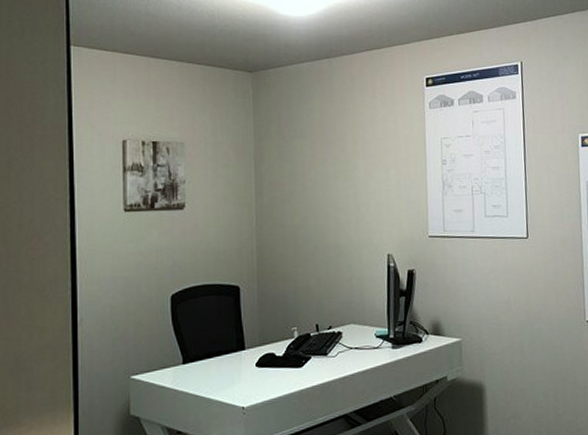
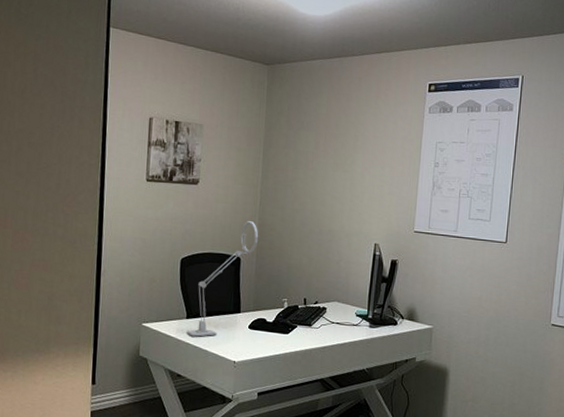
desk lamp: none [184,244,258,384] -> present [186,221,259,337]

